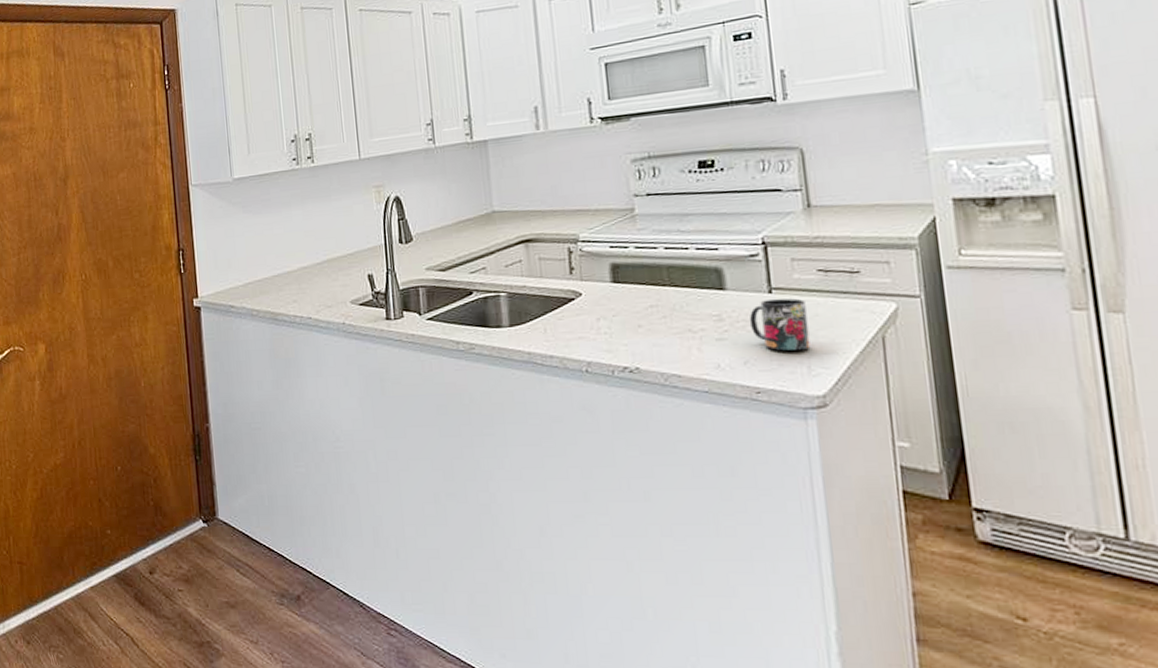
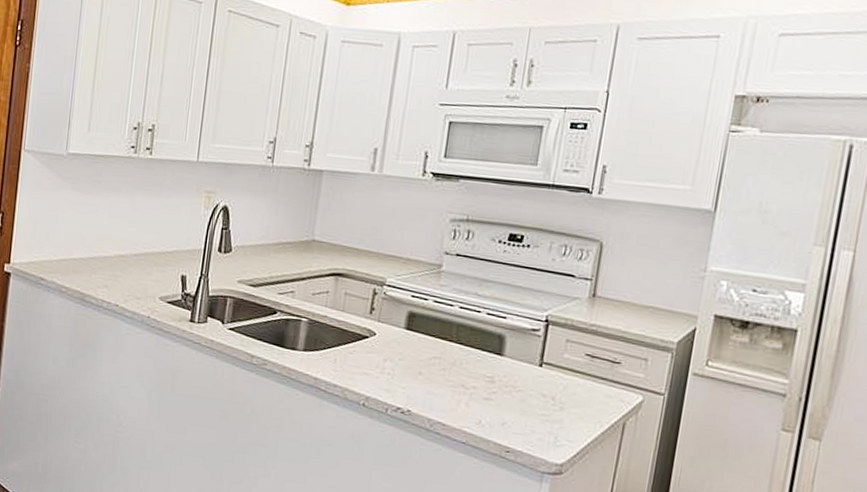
mug: present [749,298,811,352] -> none [516,371,568,422]

